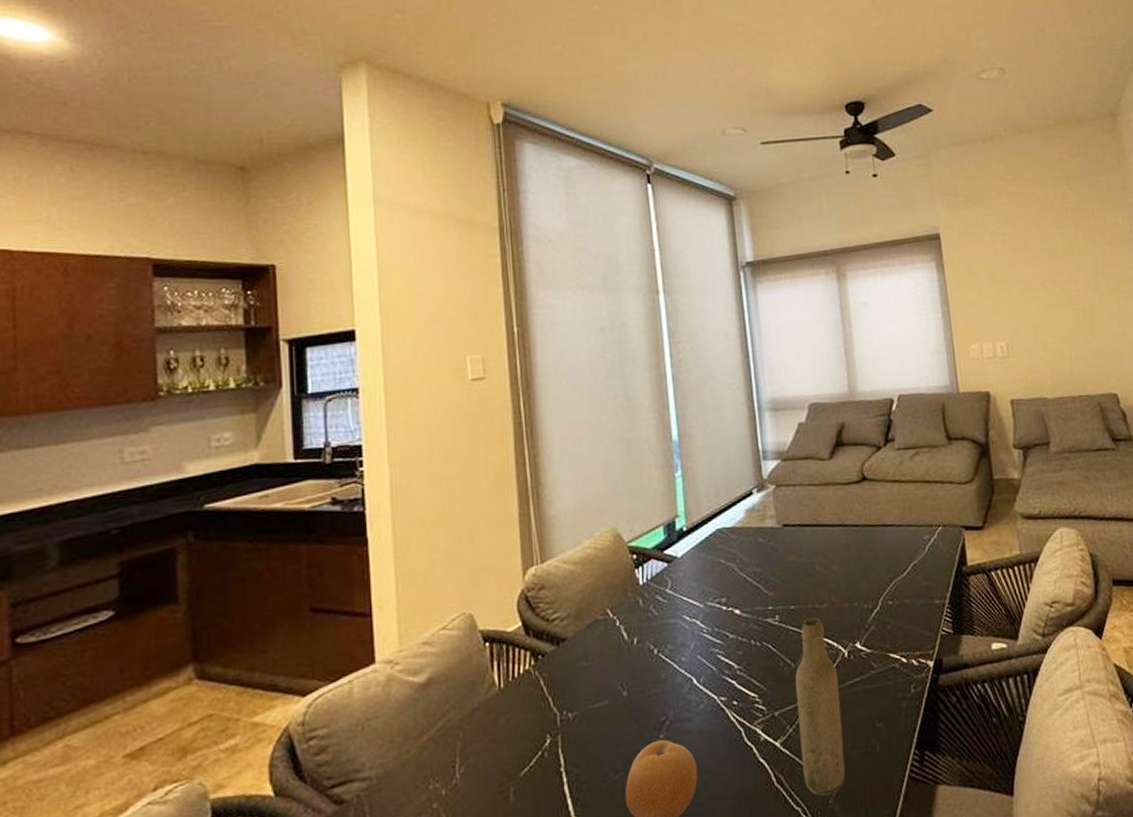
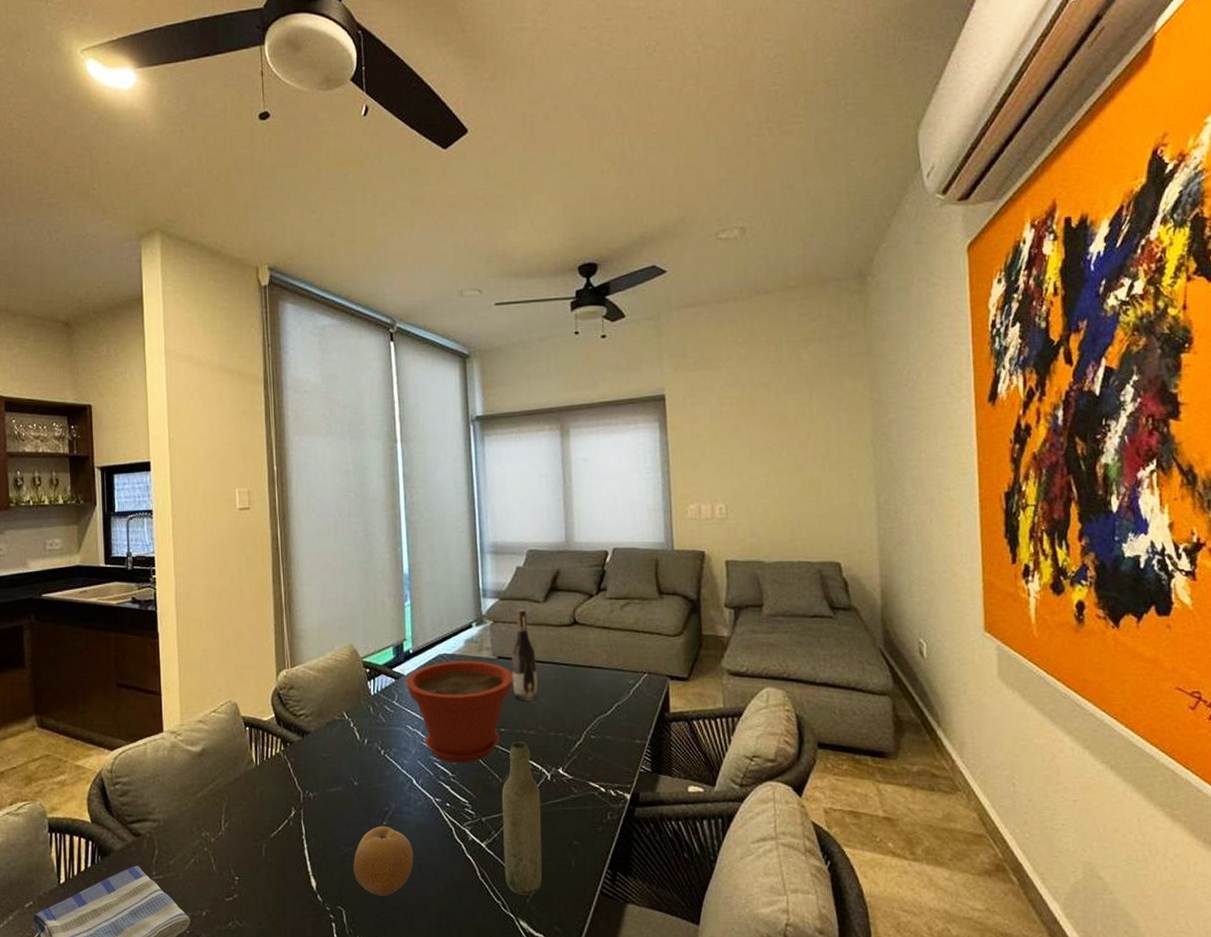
plant pot: none [679,531,801,653] -> present [405,661,513,763]
wine bottle: none [798,469,829,572] -> present [511,609,538,701]

